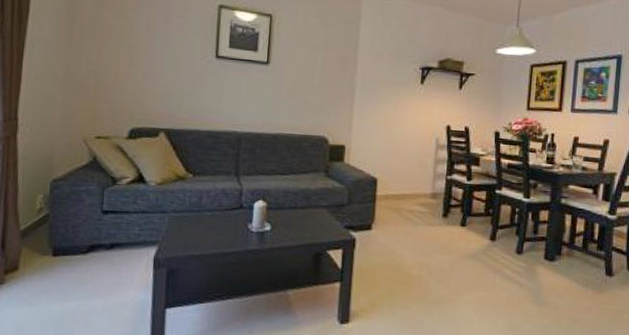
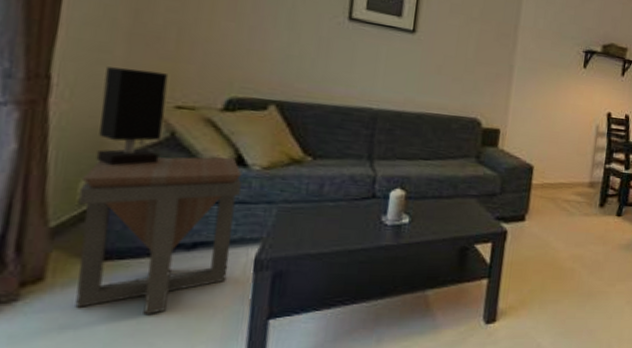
side table: none [37,175,143,299] -> present [75,157,243,314]
table lamp: none [47,109,91,184] -> present [96,67,169,166]

